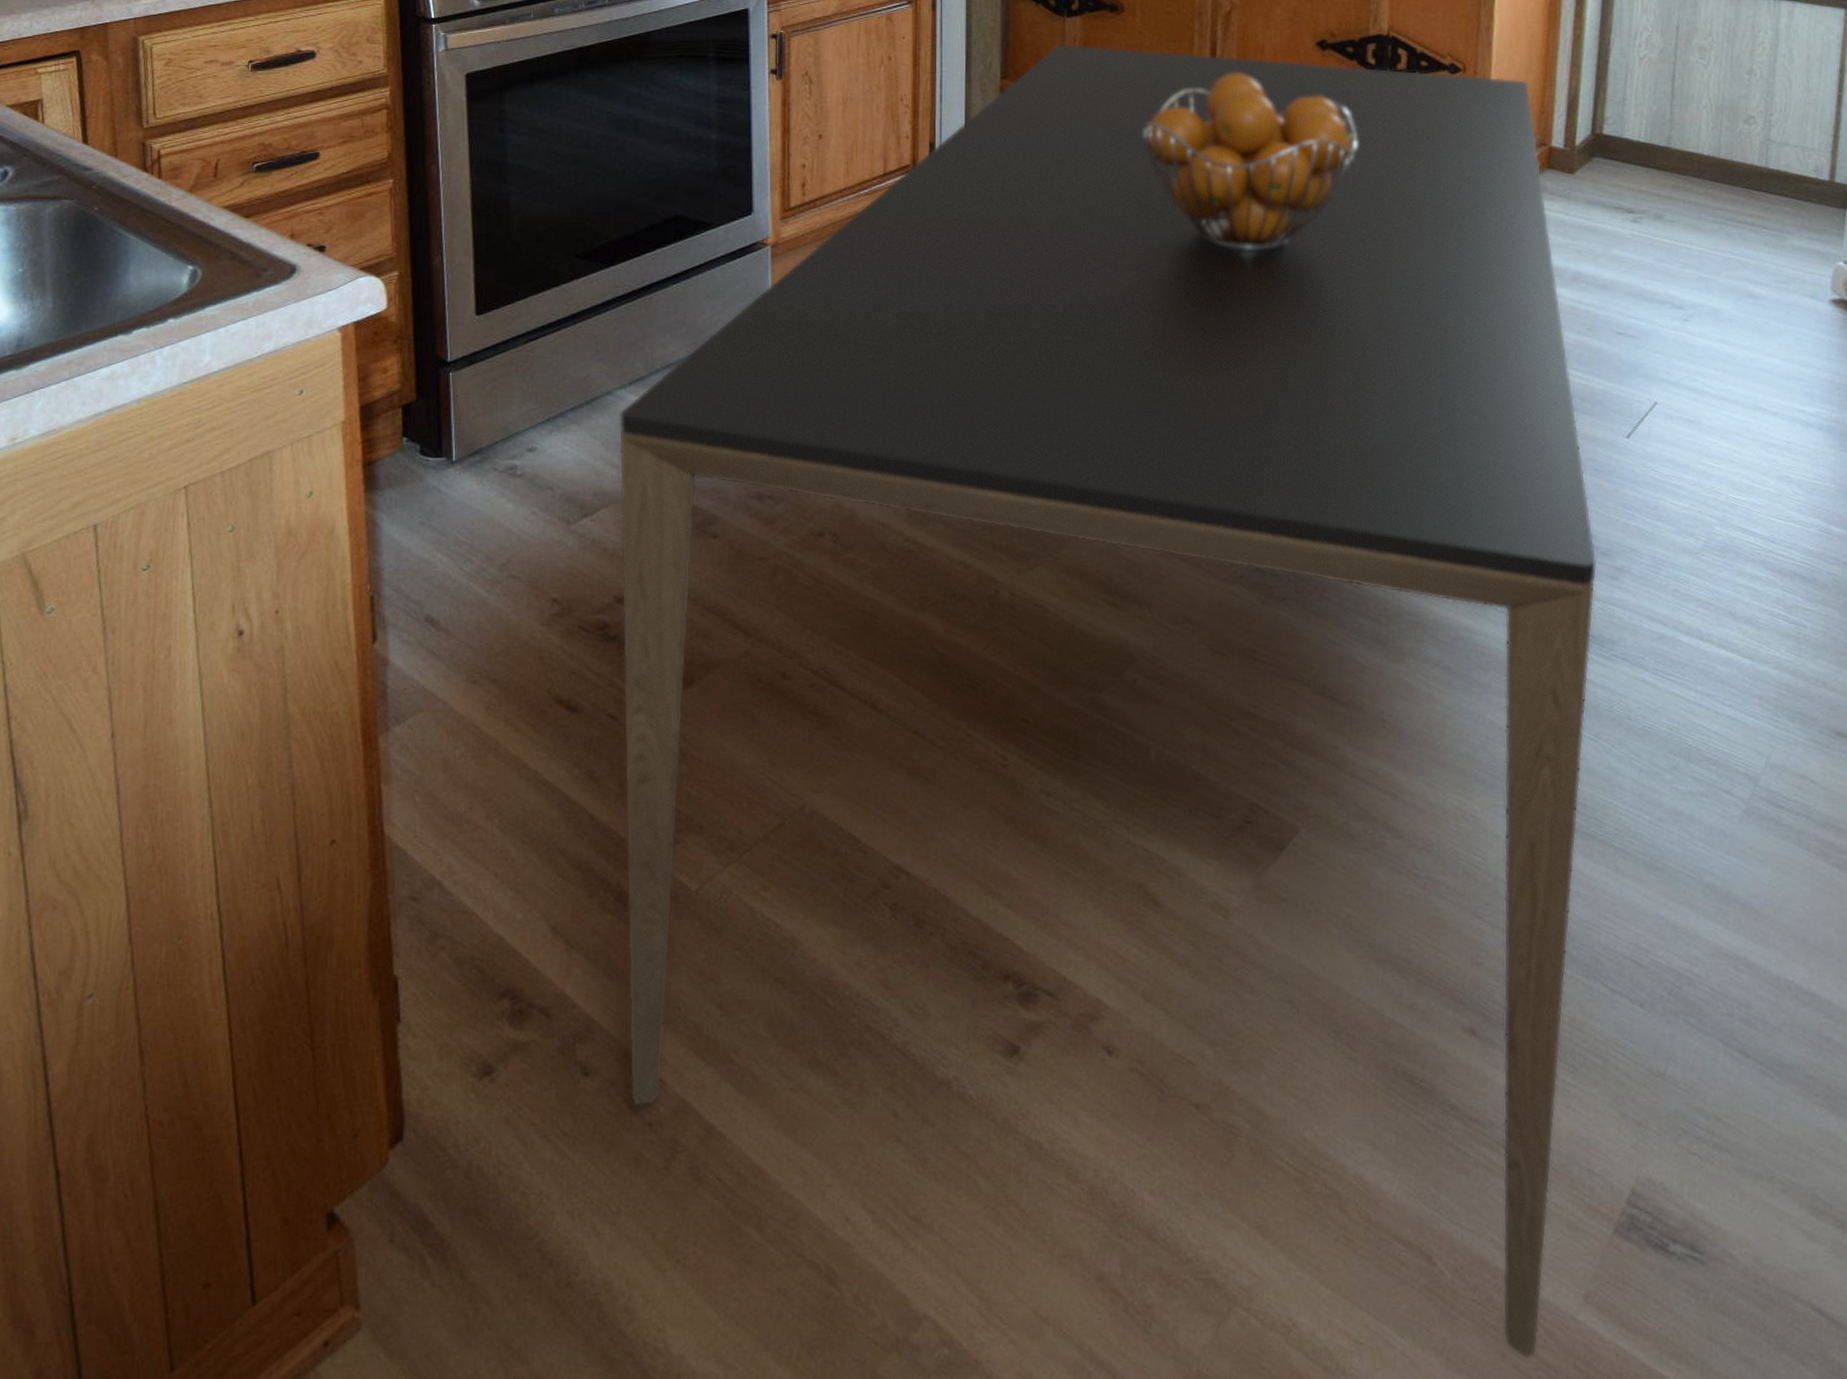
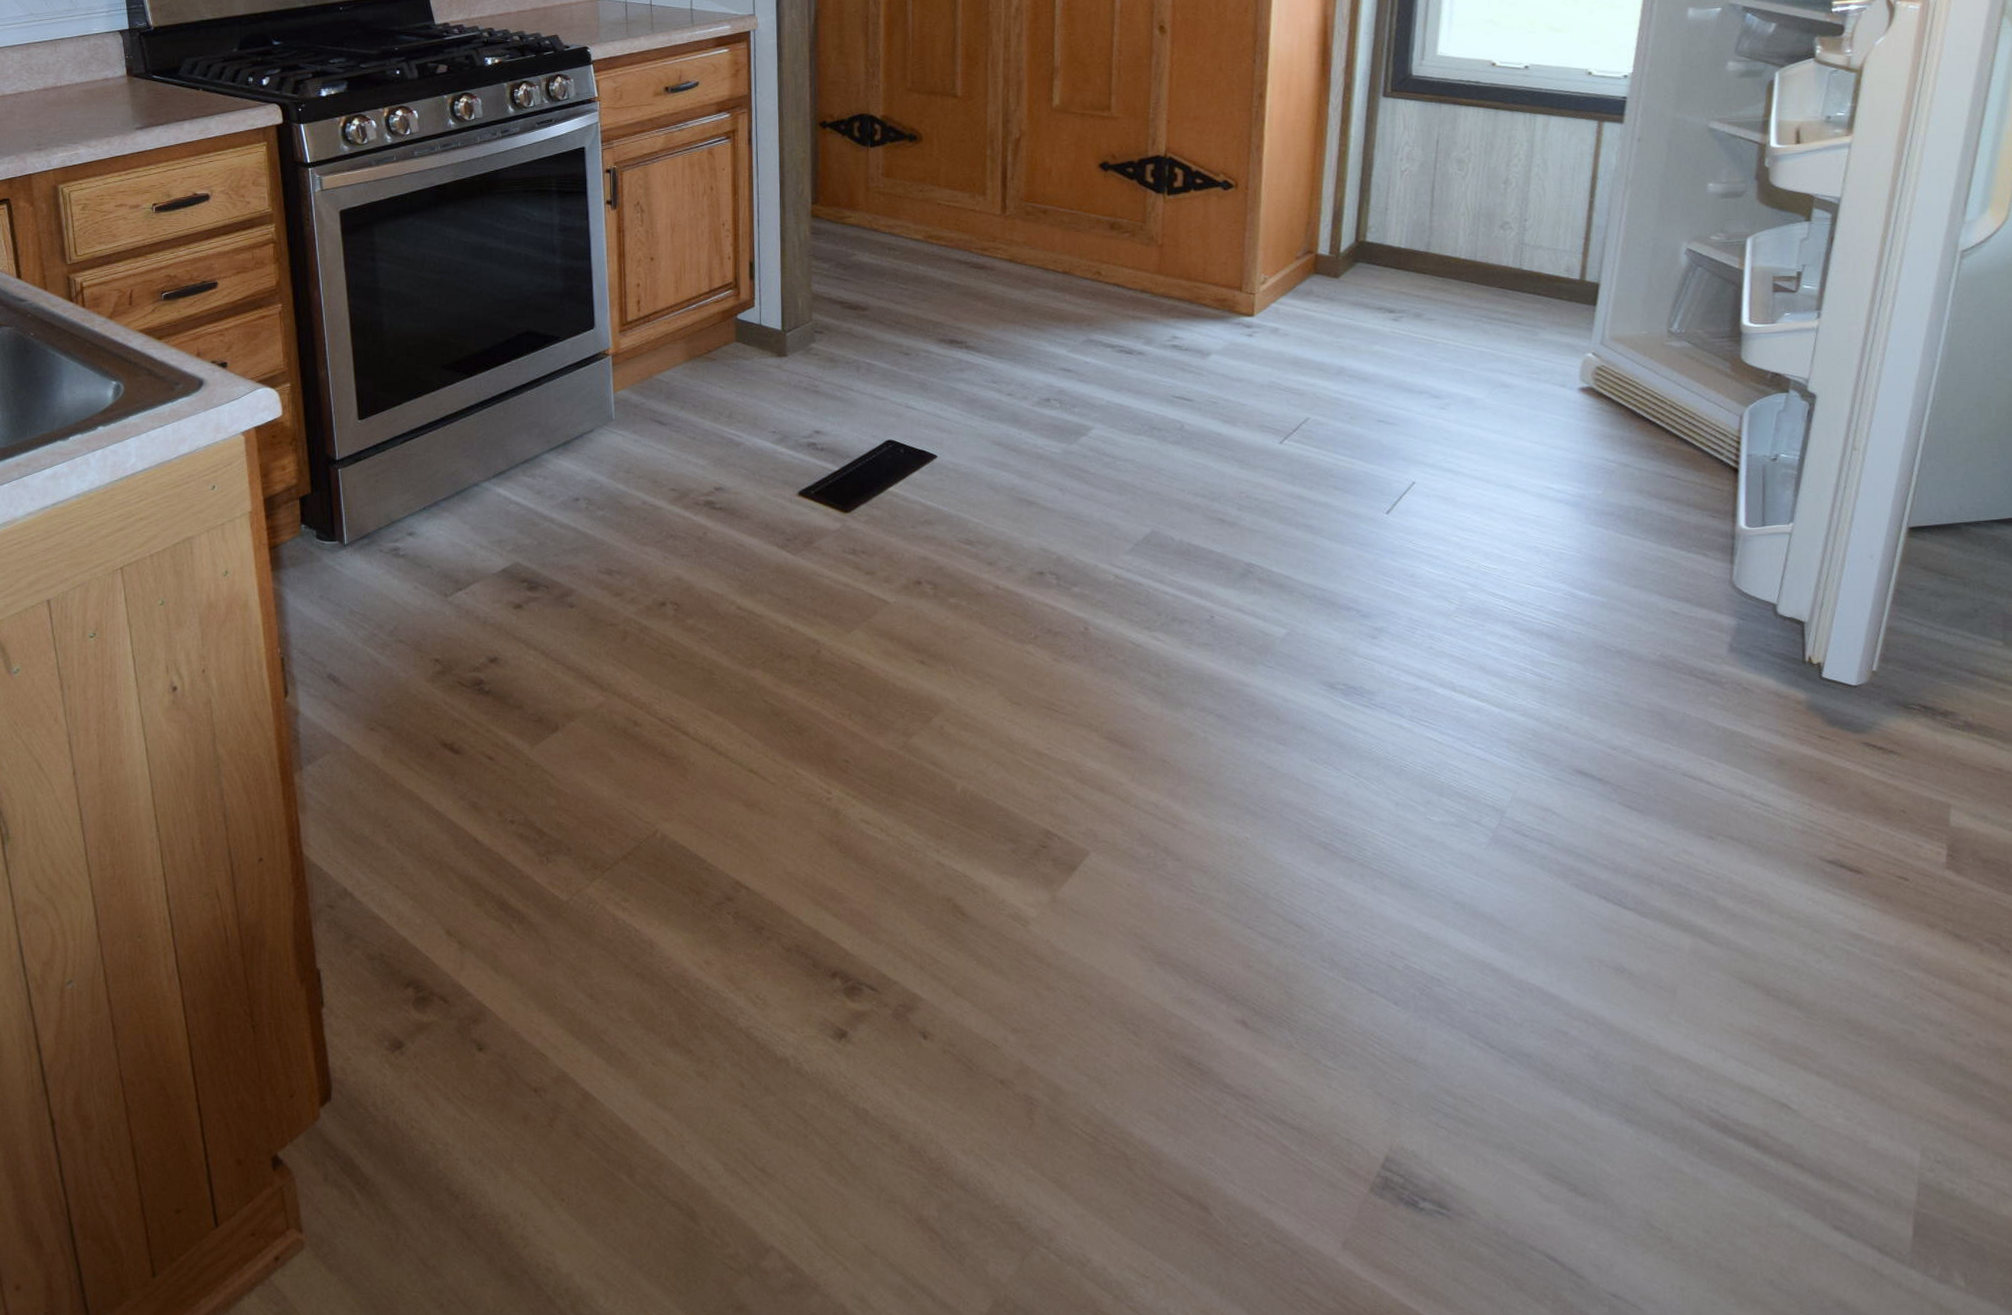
dining table: present [618,43,1598,1360] -> none [485,170,1359,1293]
fruit basket: present [1143,73,1357,251] -> none [941,193,1137,353]

